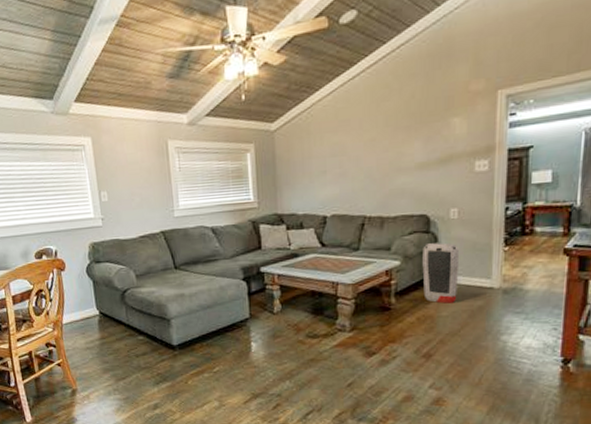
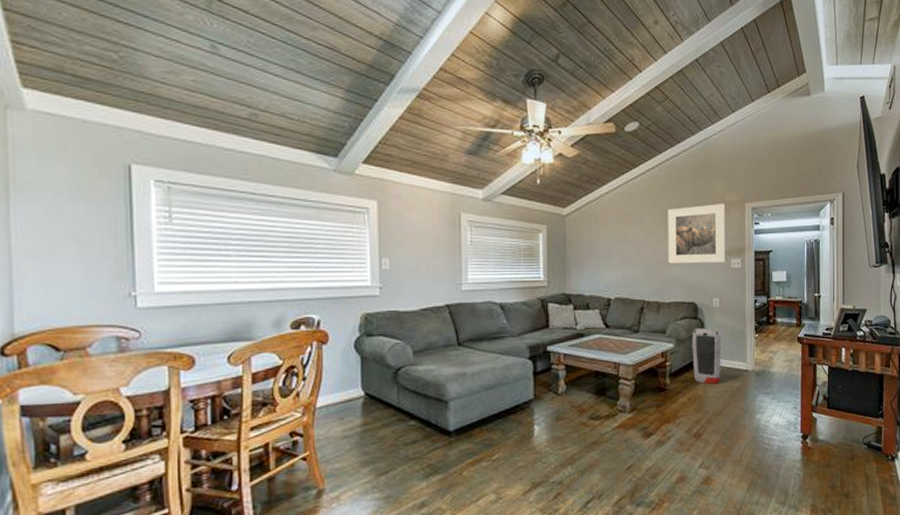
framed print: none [393,93,470,173] -> present [668,203,726,264]

